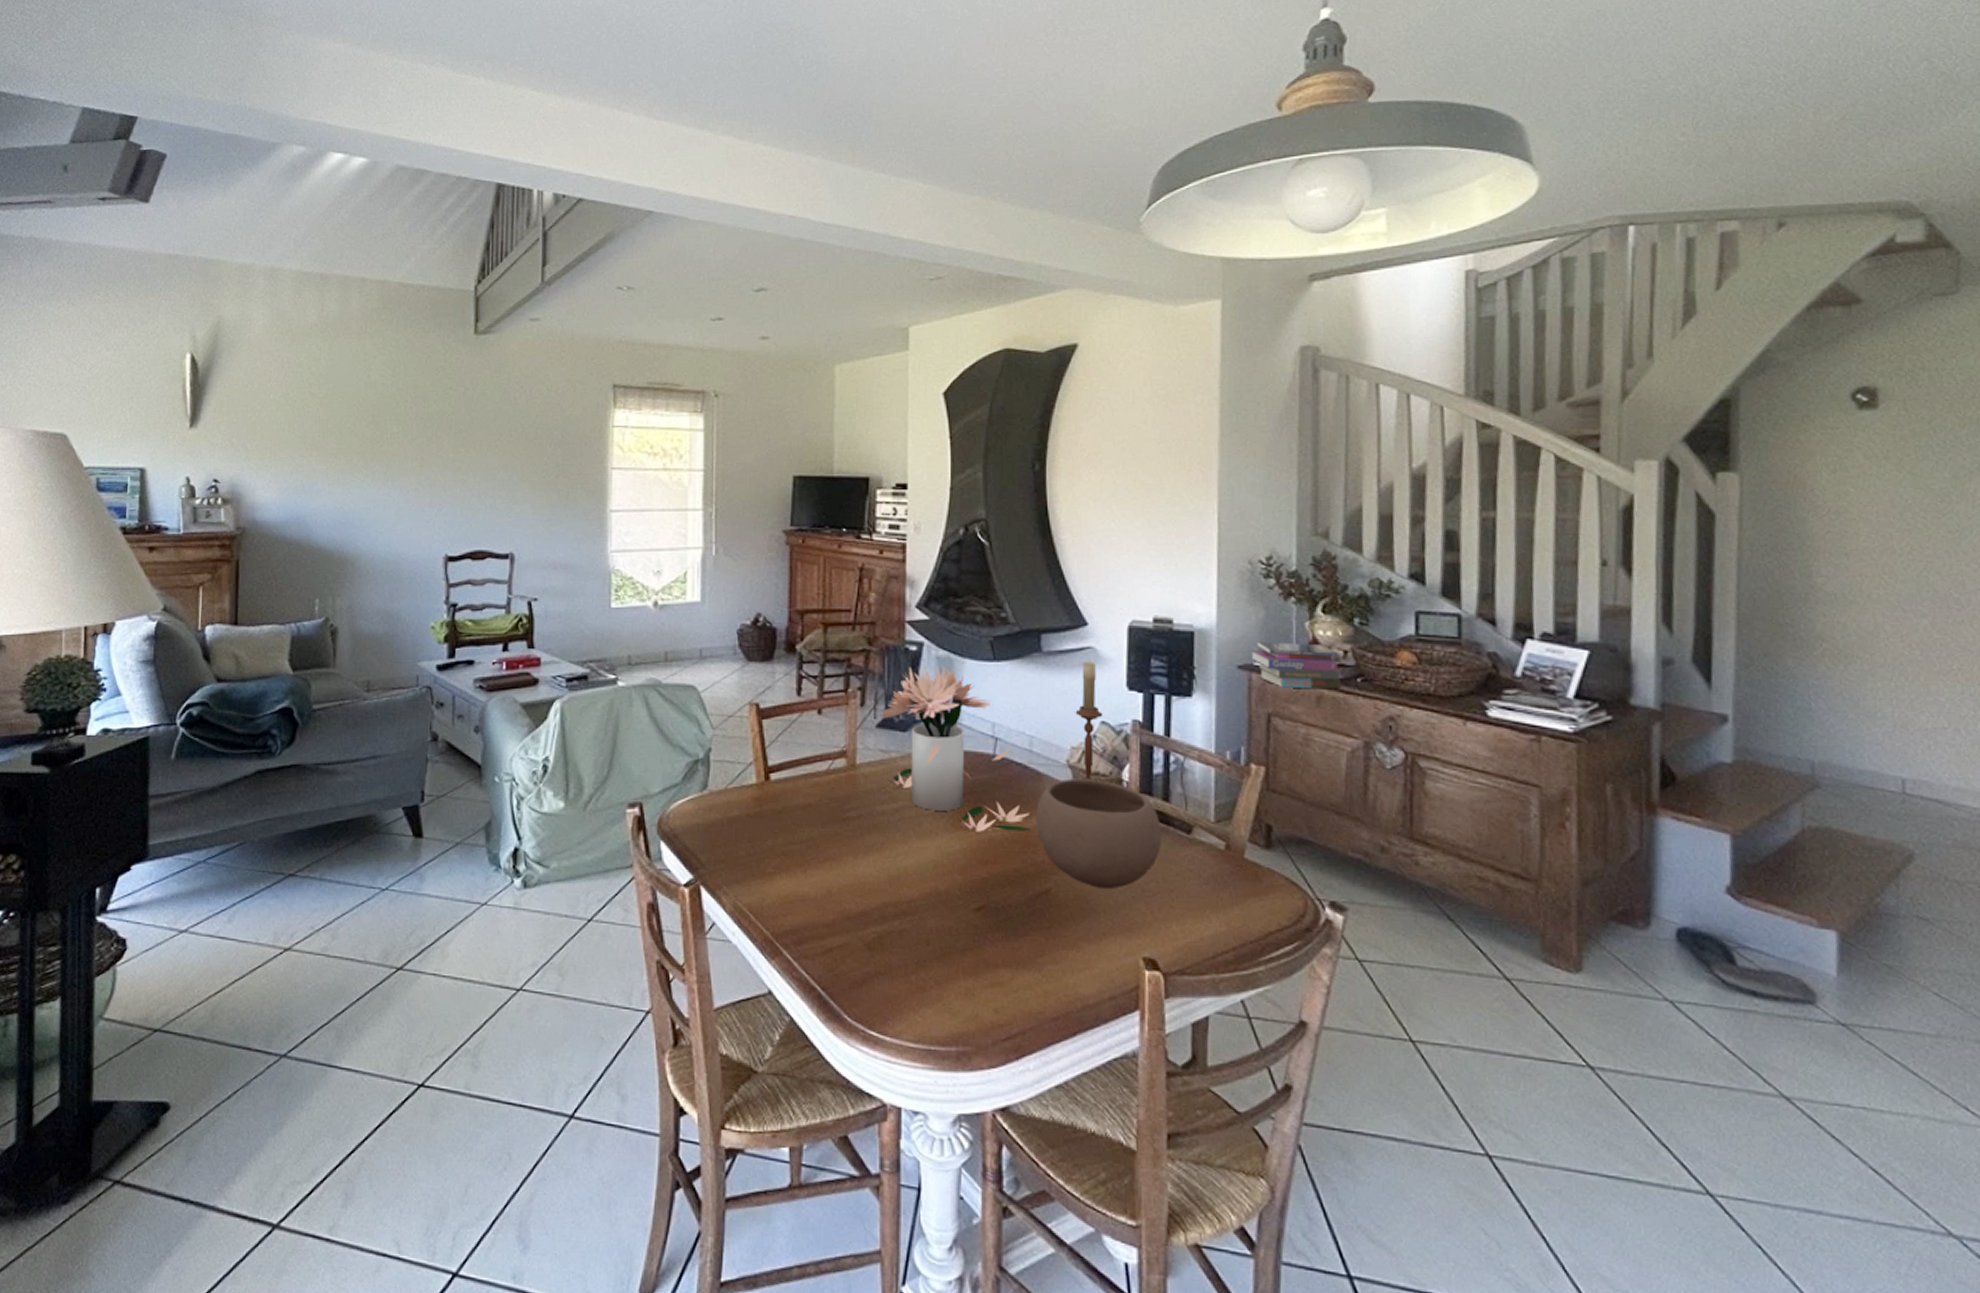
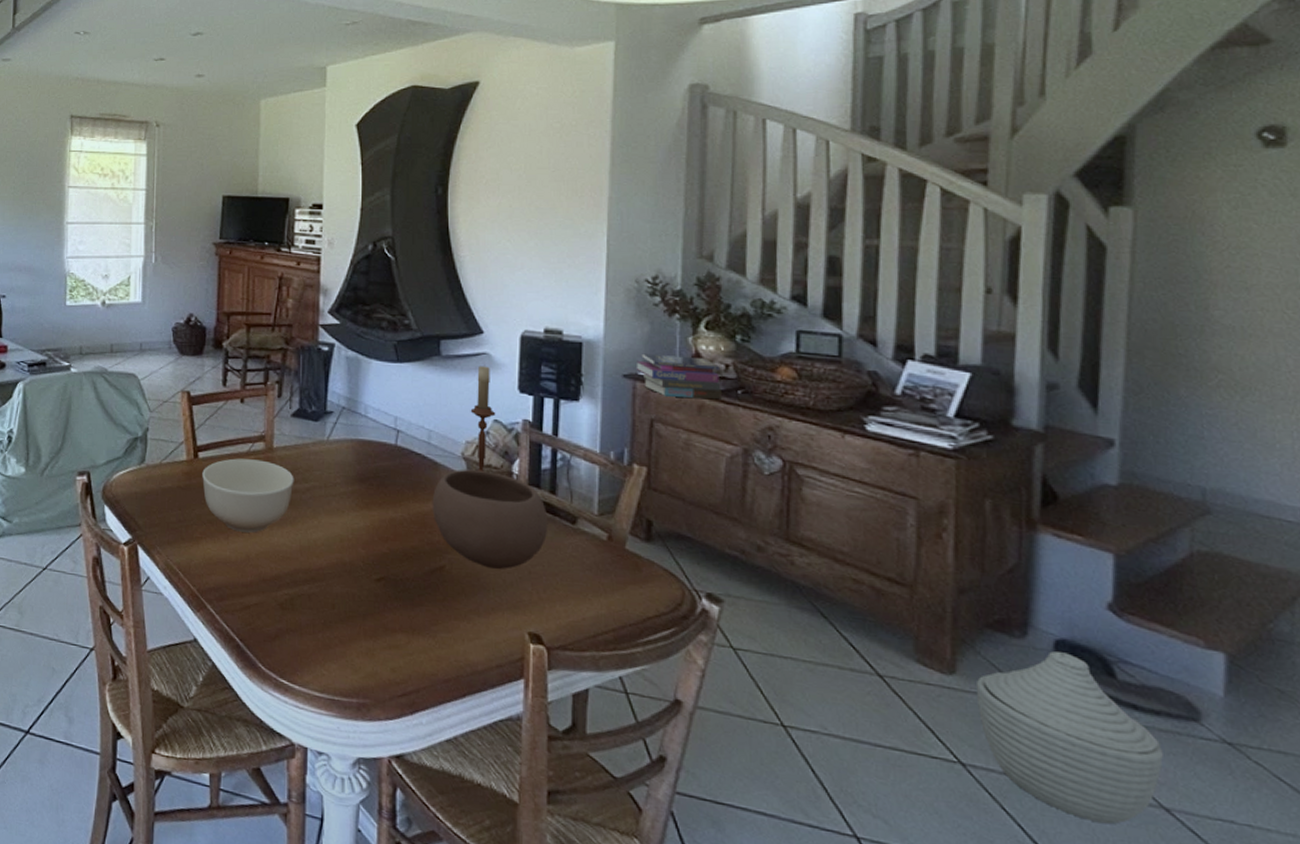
bowl: none [775,779,881,864] -> present [202,458,294,533]
bouquet: present [877,664,1031,832] -> none [292,363,428,514]
woven basket: none [1602,941,1784,1119] -> present [976,651,1165,825]

